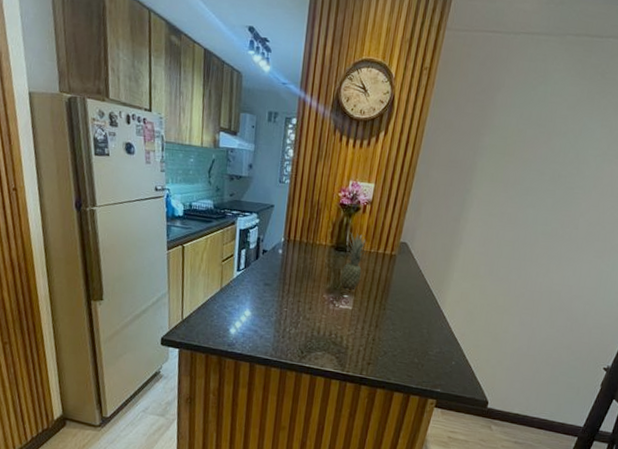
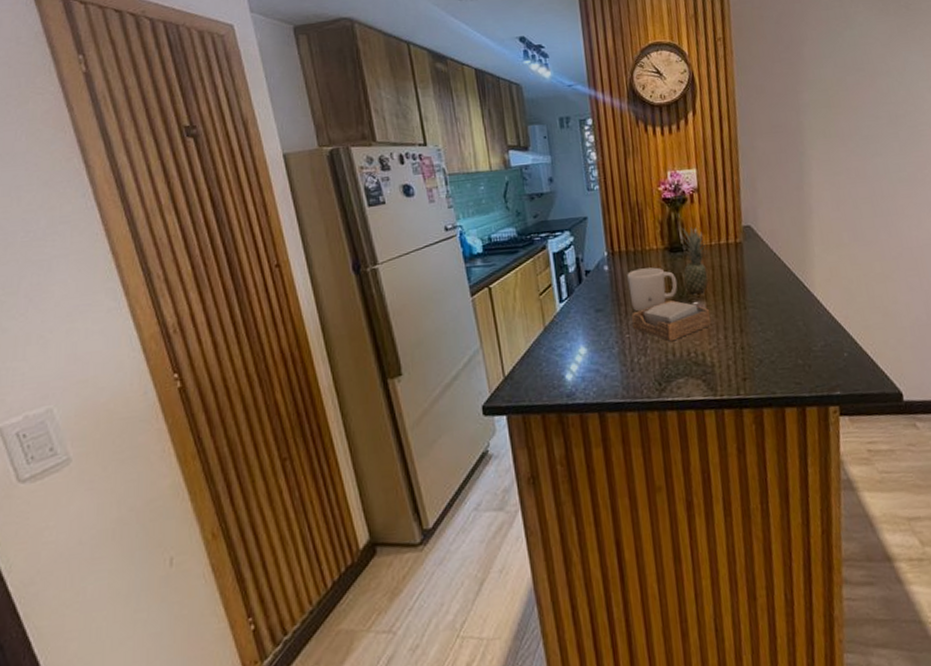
napkin holder: none [290,289,356,322] -> present [631,300,711,342]
mug: none [293,258,336,293] -> present [627,267,678,312]

